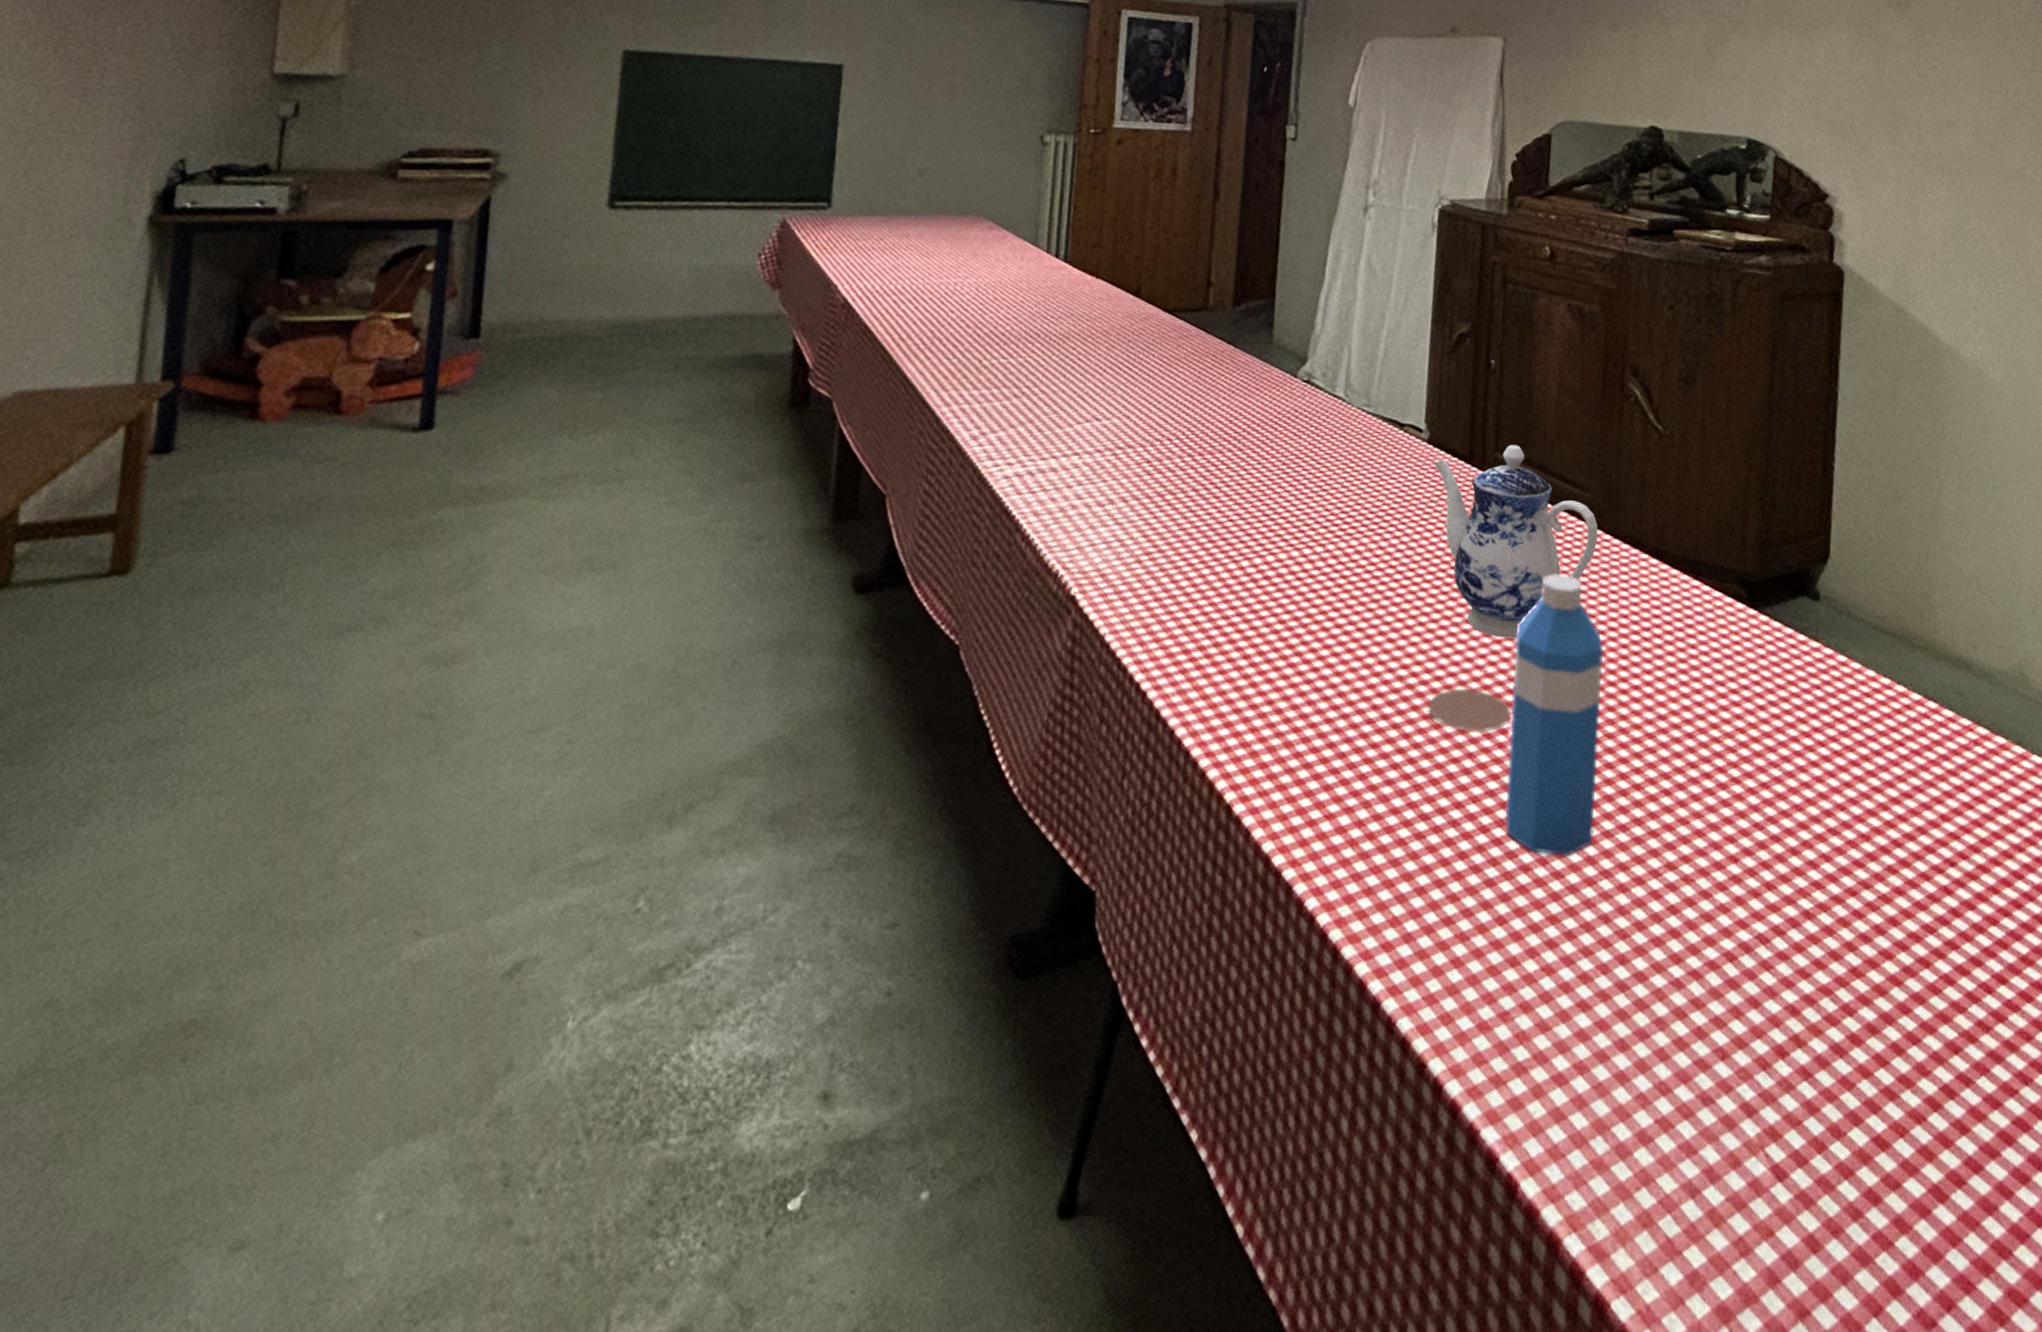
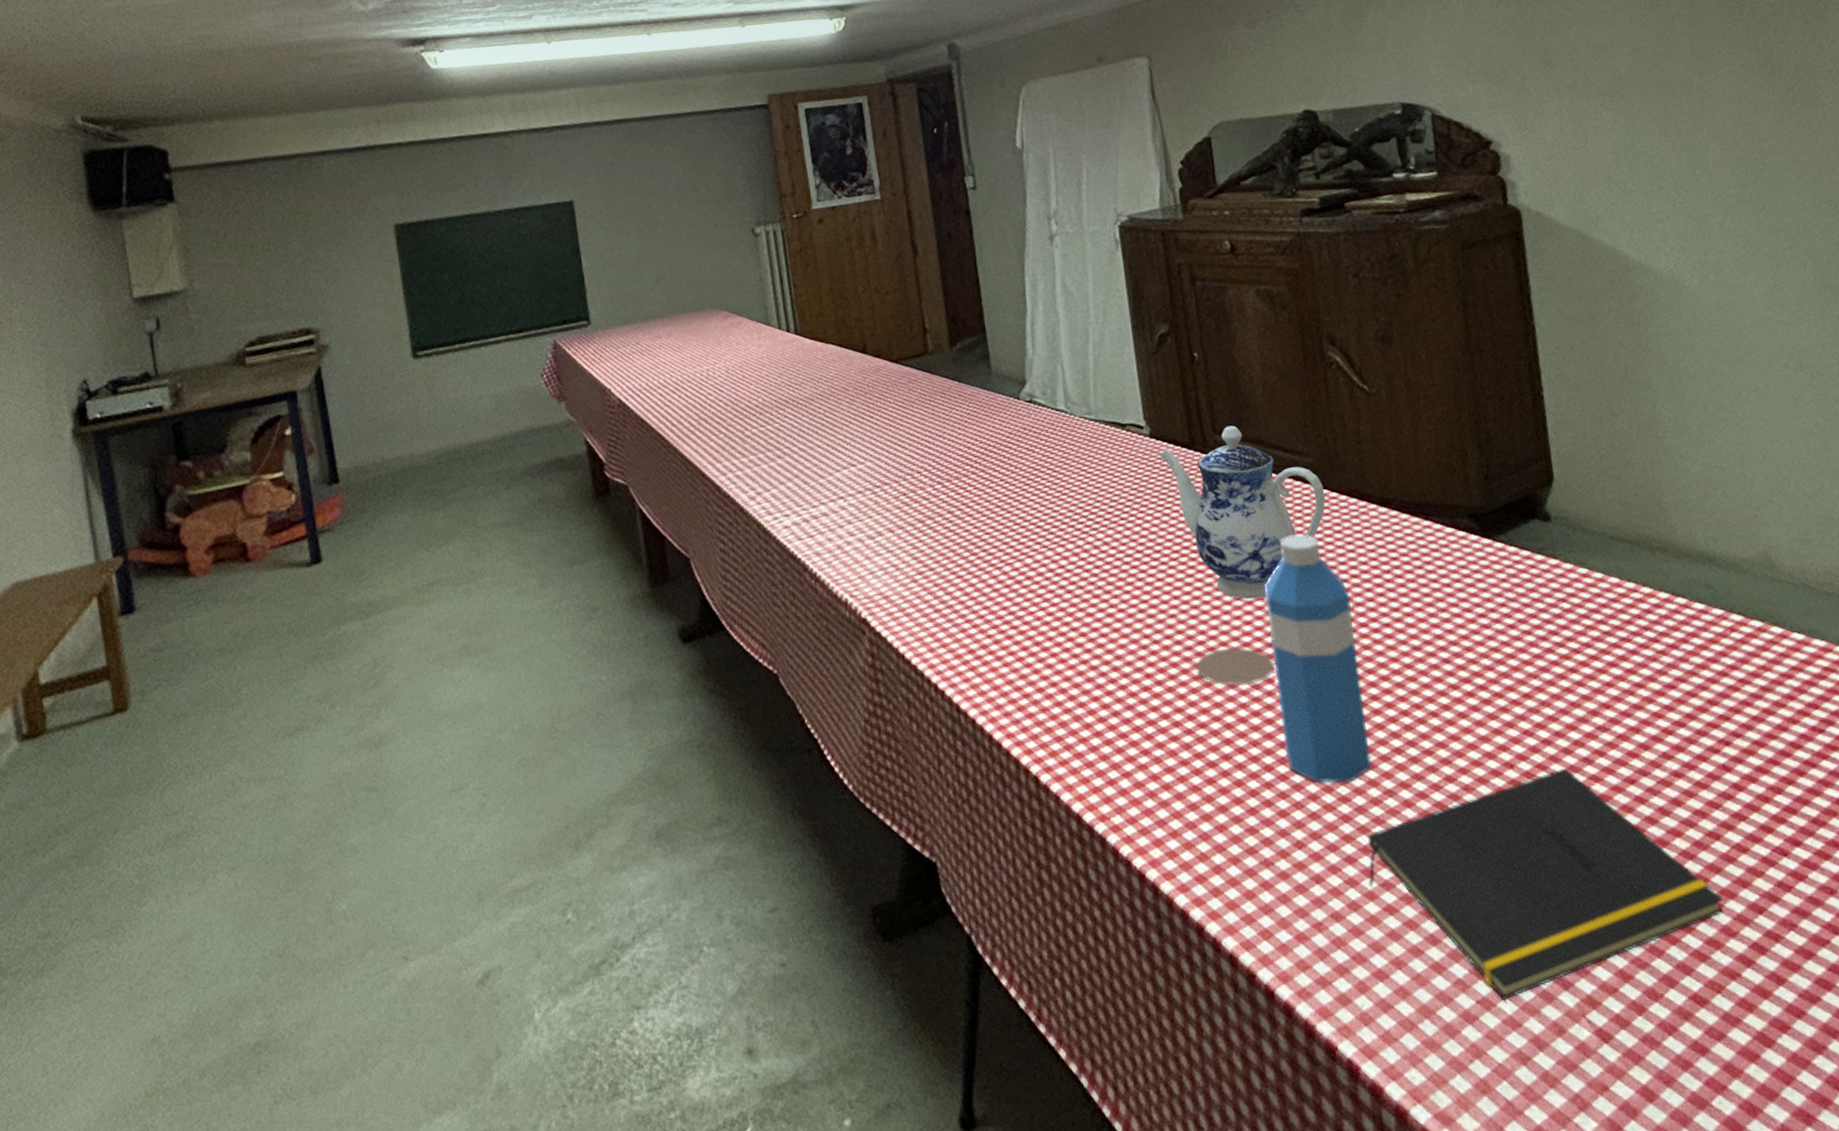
notepad: none [1565,869,1923,1123] -> present [1368,767,1724,1001]

